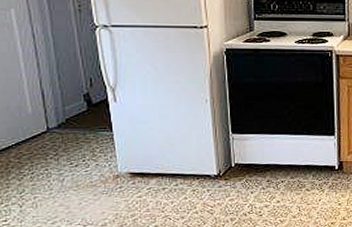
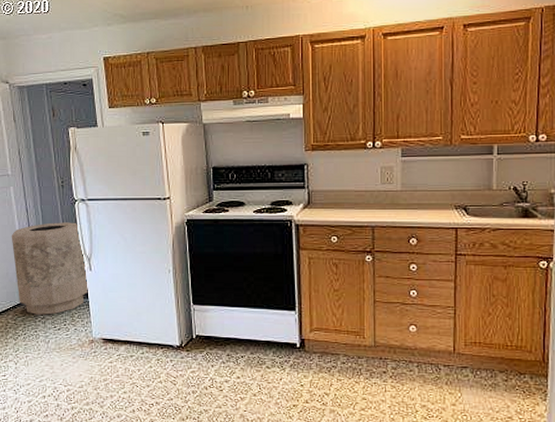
trash can: none [12,50,112,151] -> present [11,222,88,315]

